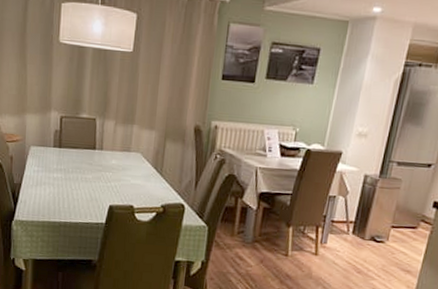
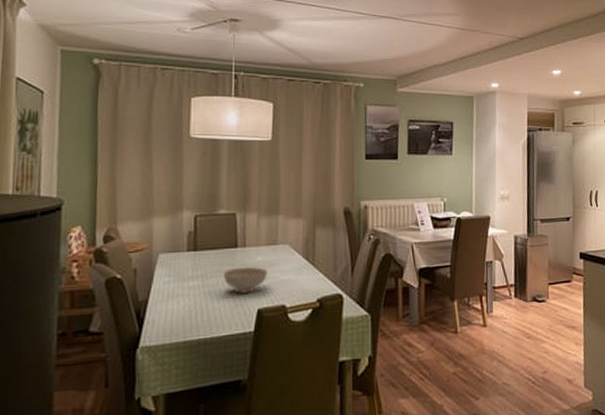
decorative bowl: none [82,167,120,191] -> present [223,267,268,294]

